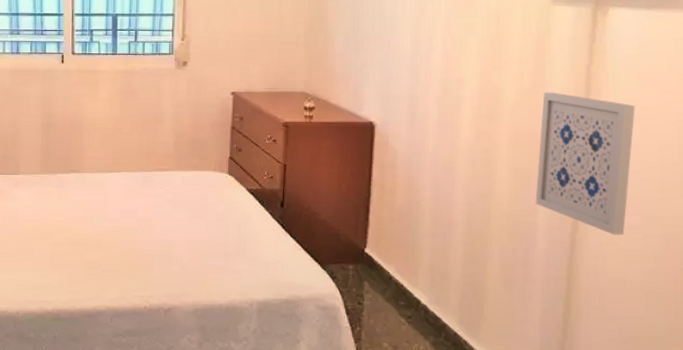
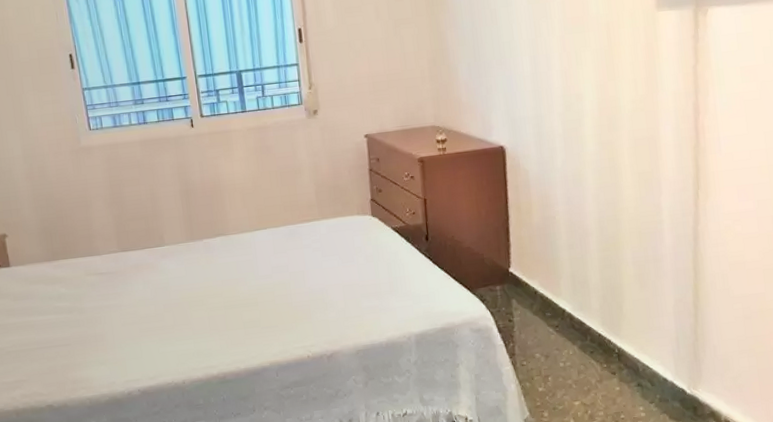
wall art: present [535,92,635,235] -> none [657,95,740,222]

